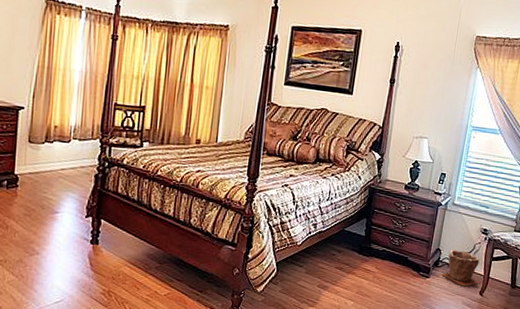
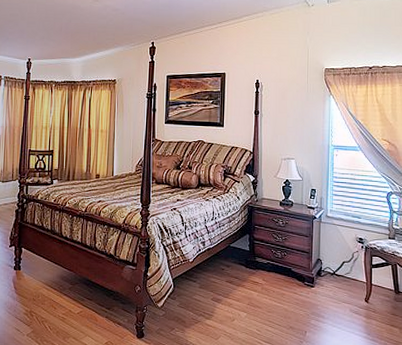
plant pot: present [442,249,480,287] -> none [326,259,363,294]

